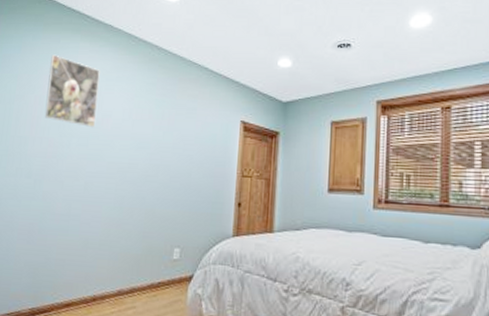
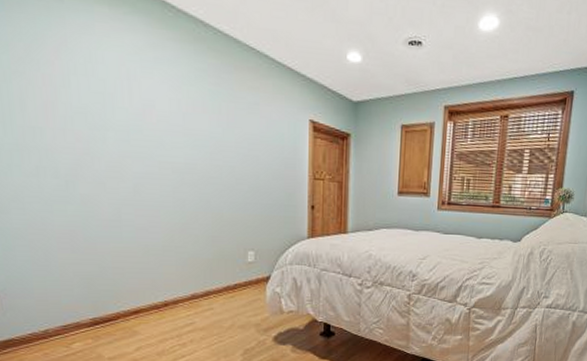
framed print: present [44,54,100,127] -> none [54,18,136,119]

